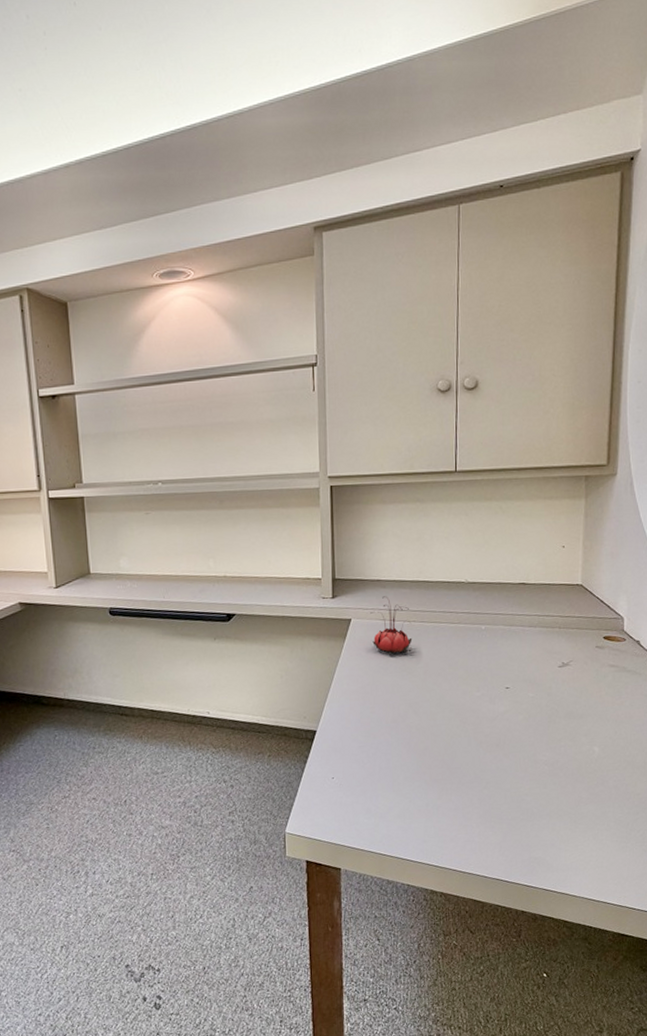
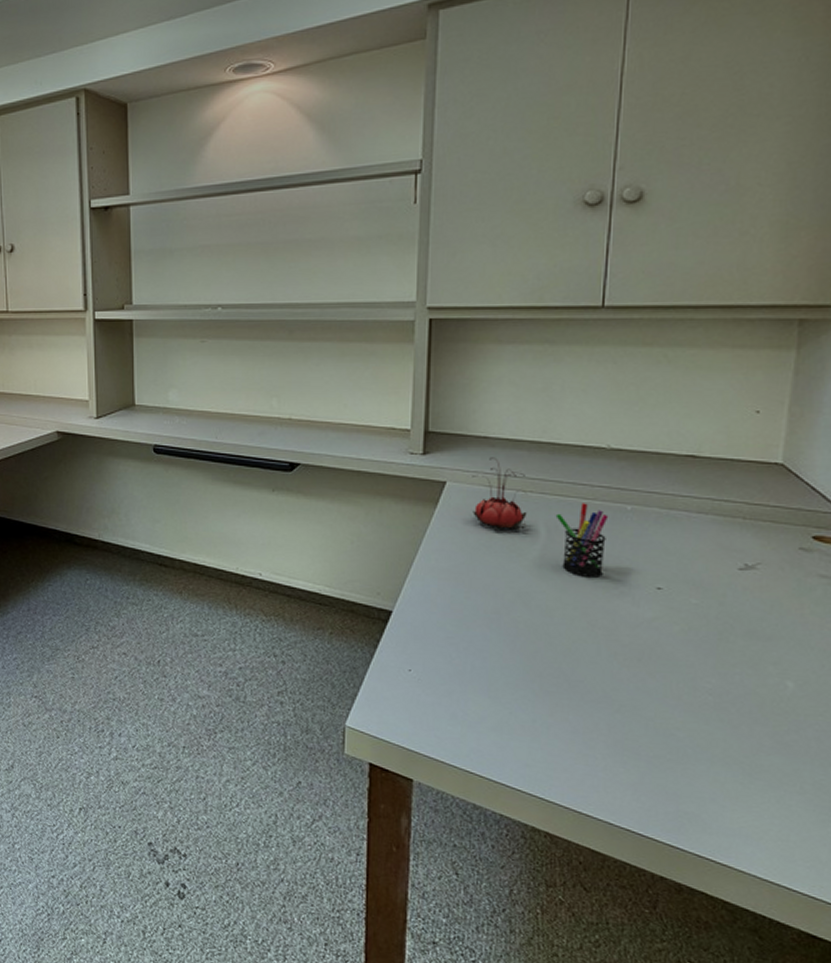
pen holder: none [432,627,470,685] -> present [555,503,609,578]

